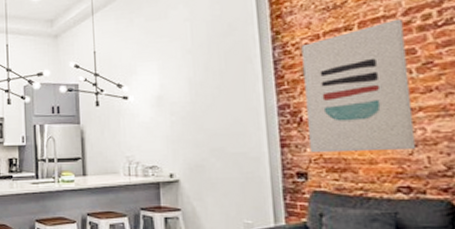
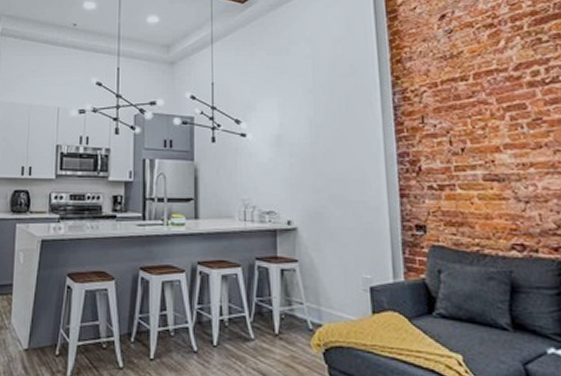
wall art: present [301,18,417,153] -> none [420,73,529,207]

